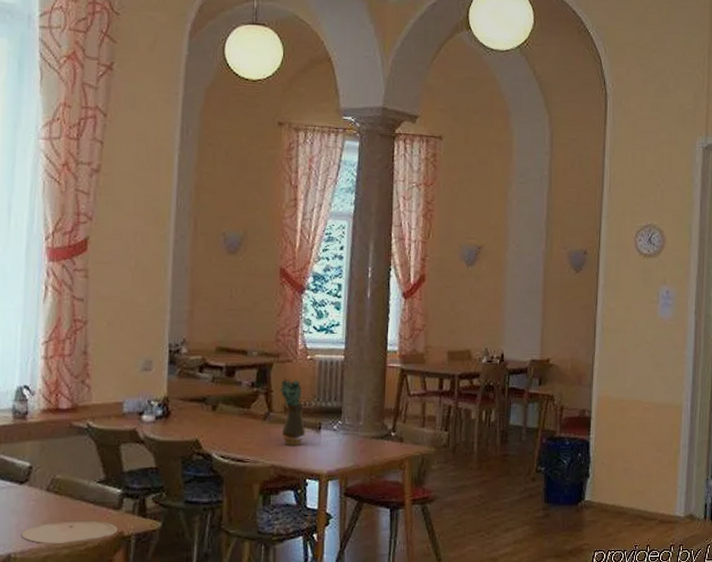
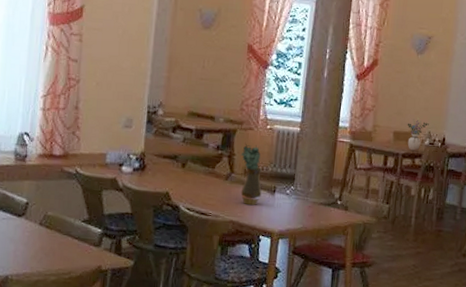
plate: present [21,520,119,544] -> none [17,251,98,272]
bouquet: none [461,334,485,371] -> present [407,117,429,151]

